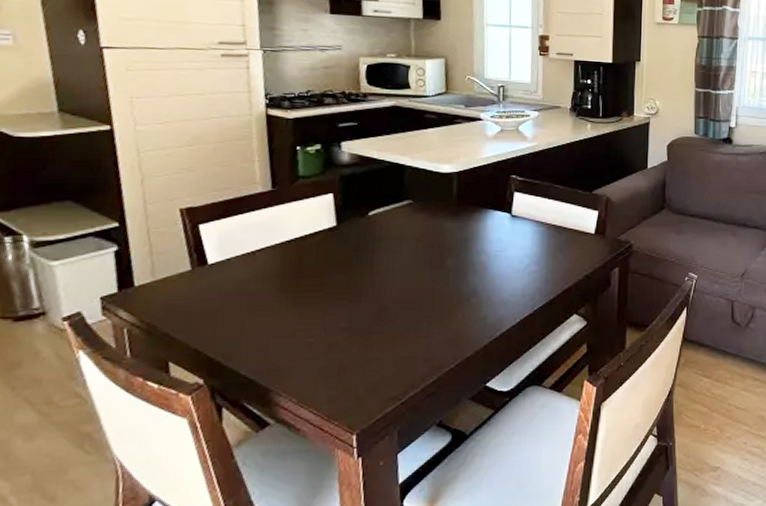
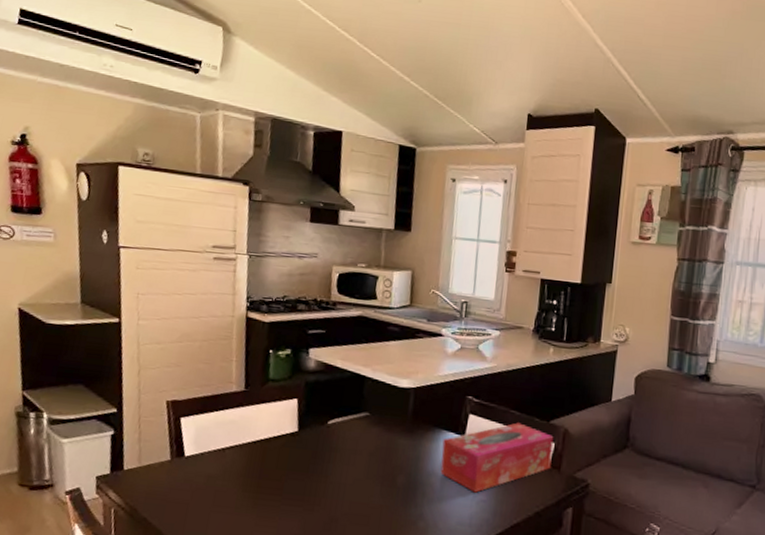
tissue box: none [489,196,597,265] -> present [440,422,554,493]

